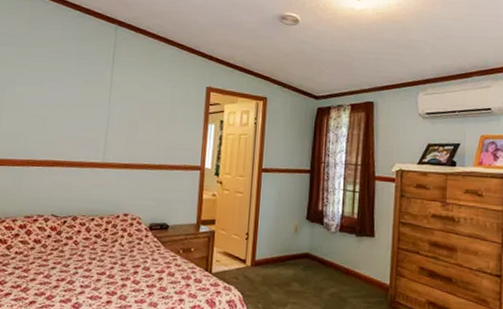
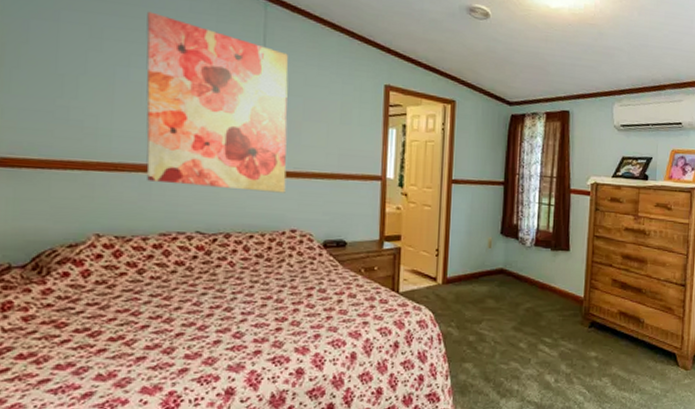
wall art: none [20,41,131,182] -> present [146,11,289,193]

